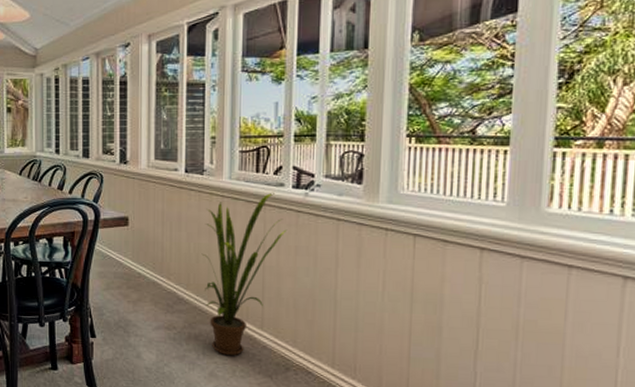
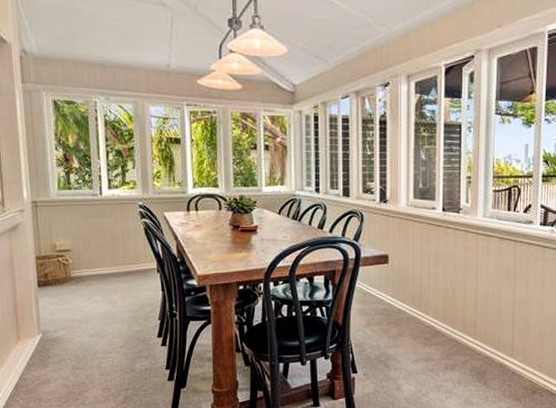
house plant: present [201,192,288,356] -> none [457,229,535,383]

